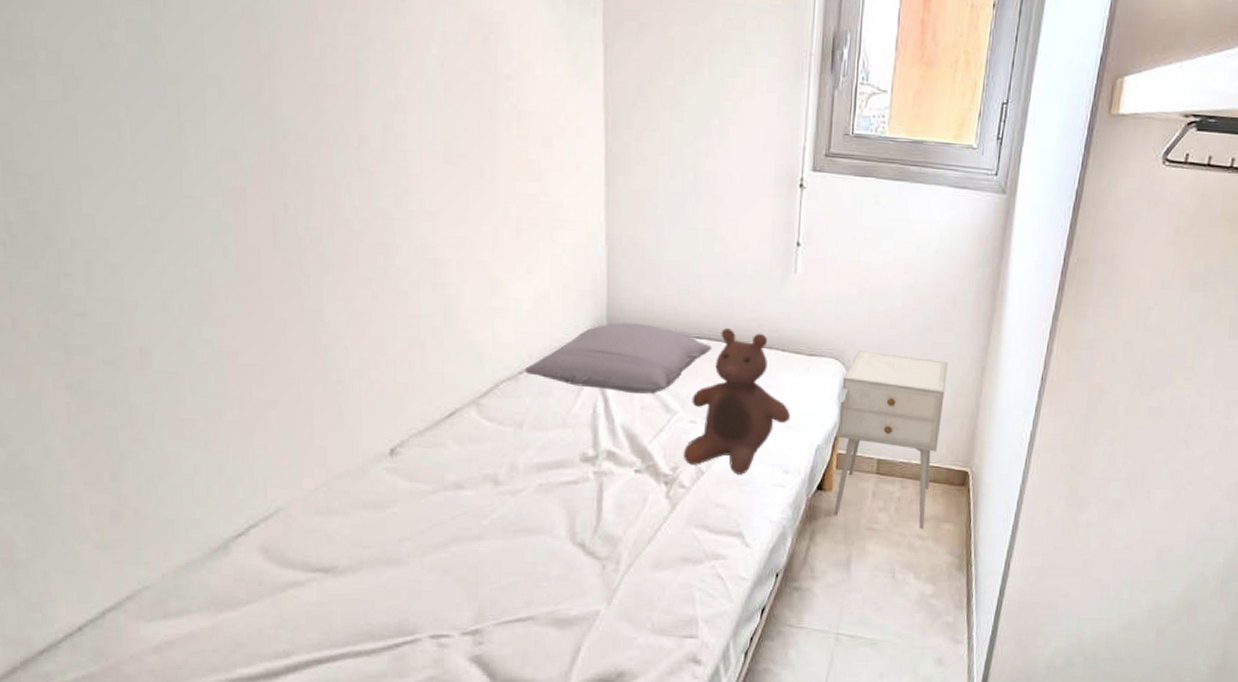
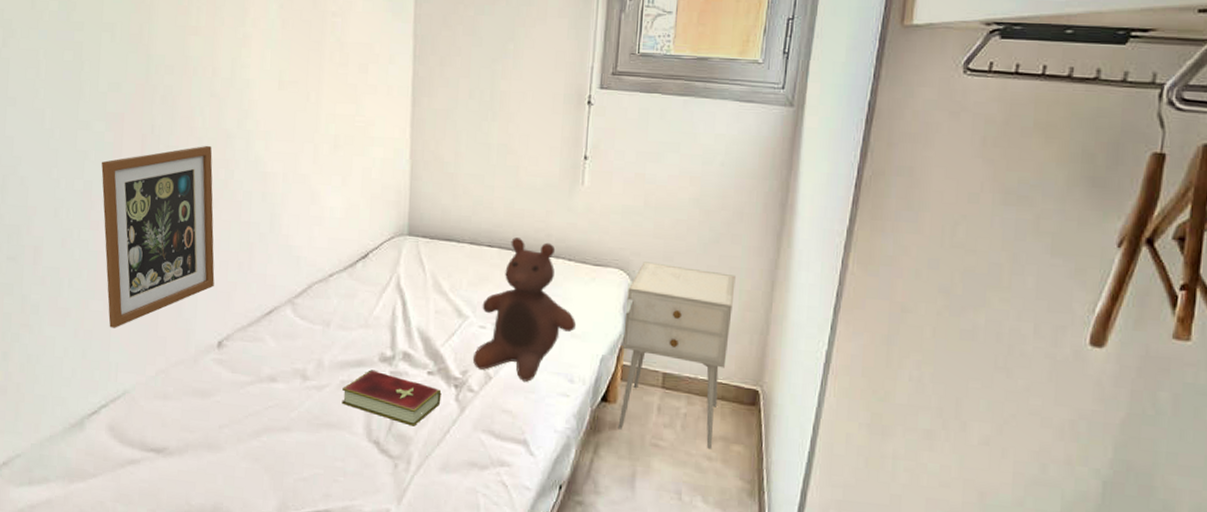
picture frame: none [221,227,380,439] -> present [101,145,215,328]
pillow: present [525,323,712,394] -> none [334,231,502,299]
hardcover book: none [540,471,651,526] -> present [342,370,442,427]

